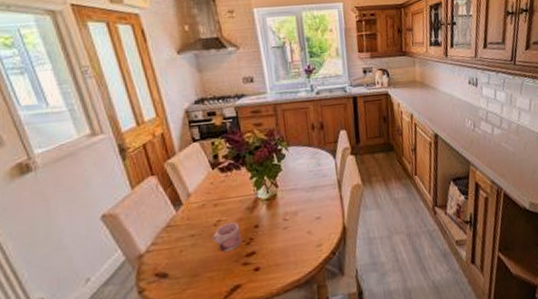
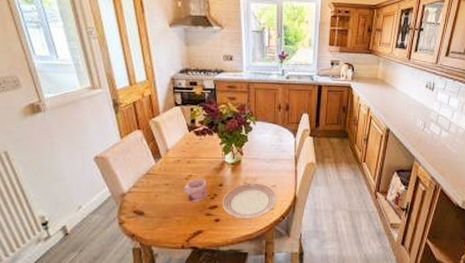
dinner plate: none [260,217,324,263] -> present [222,183,277,218]

